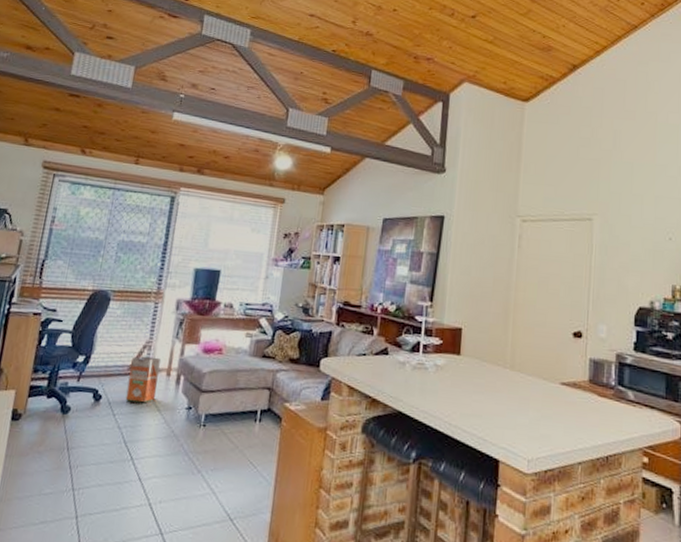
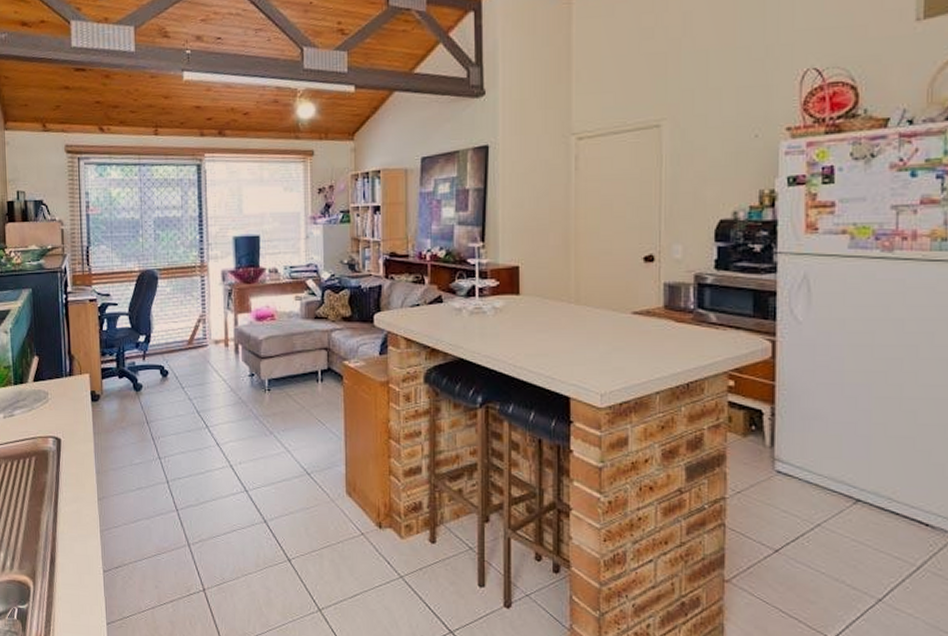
waste bin: present [125,356,161,403] -> none [189,329,219,374]

